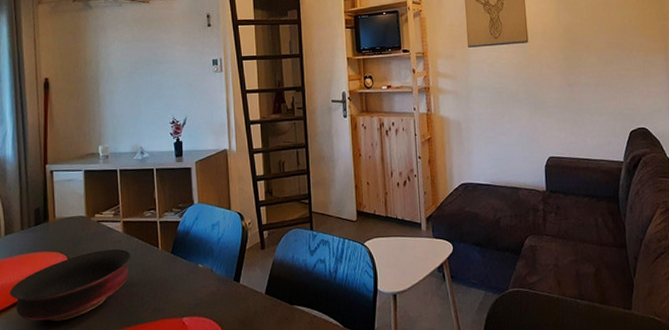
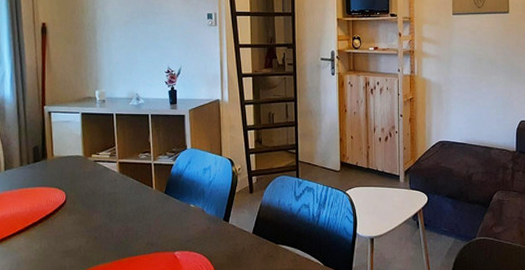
bowl: present [10,249,131,321] -> none [10,188,127,251]

